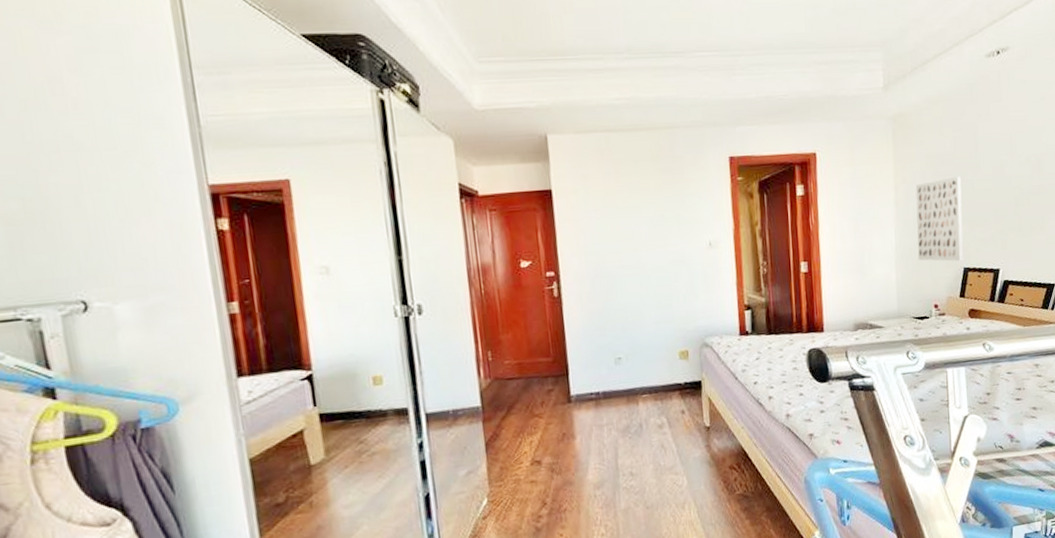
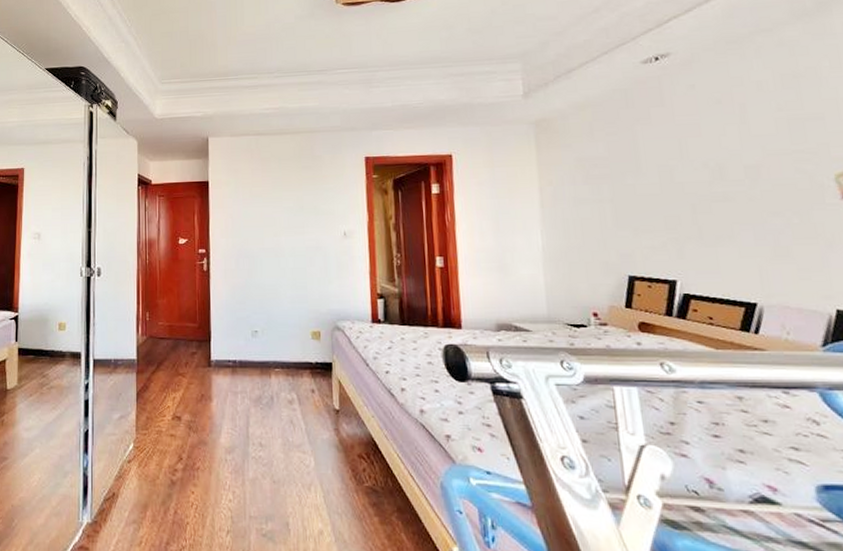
wall art: present [915,176,963,262] -> none [564,180,627,269]

